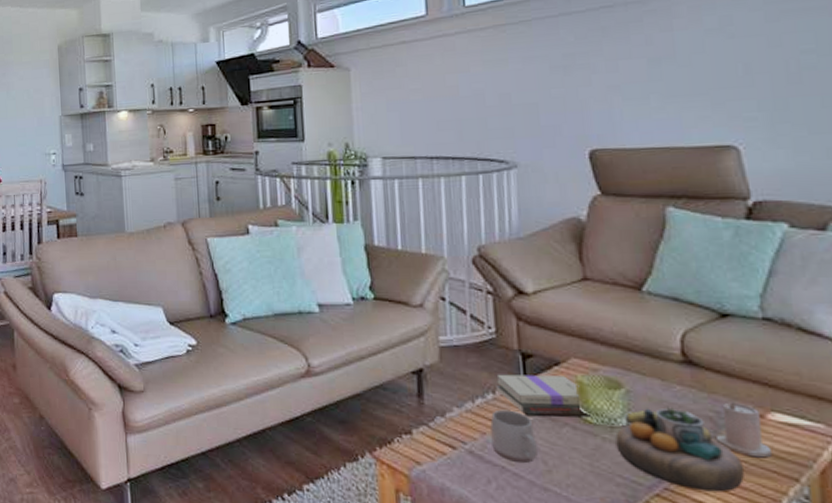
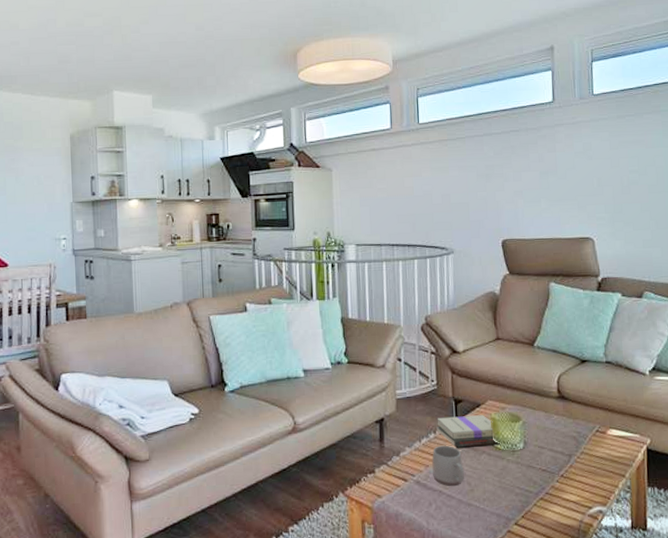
decorative bowl: present [616,406,745,493] -> none [516,431,594,492]
candle: present [715,402,771,460] -> none [577,424,609,464]

